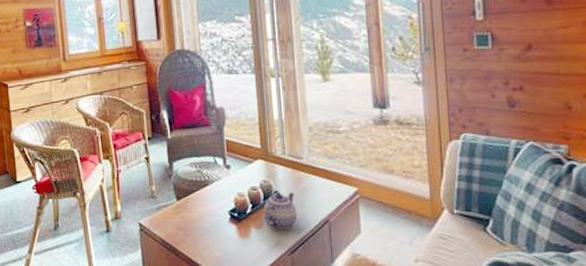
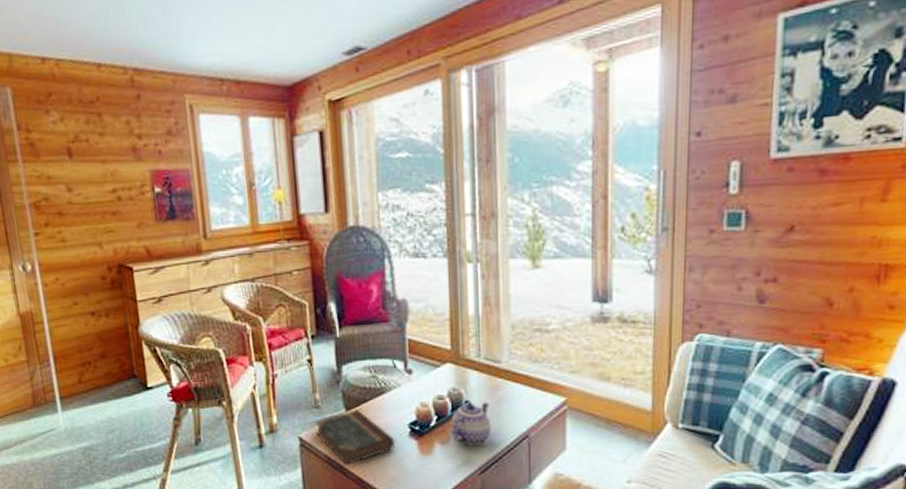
book: none [152,199,218,247] -> present [315,409,396,465]

